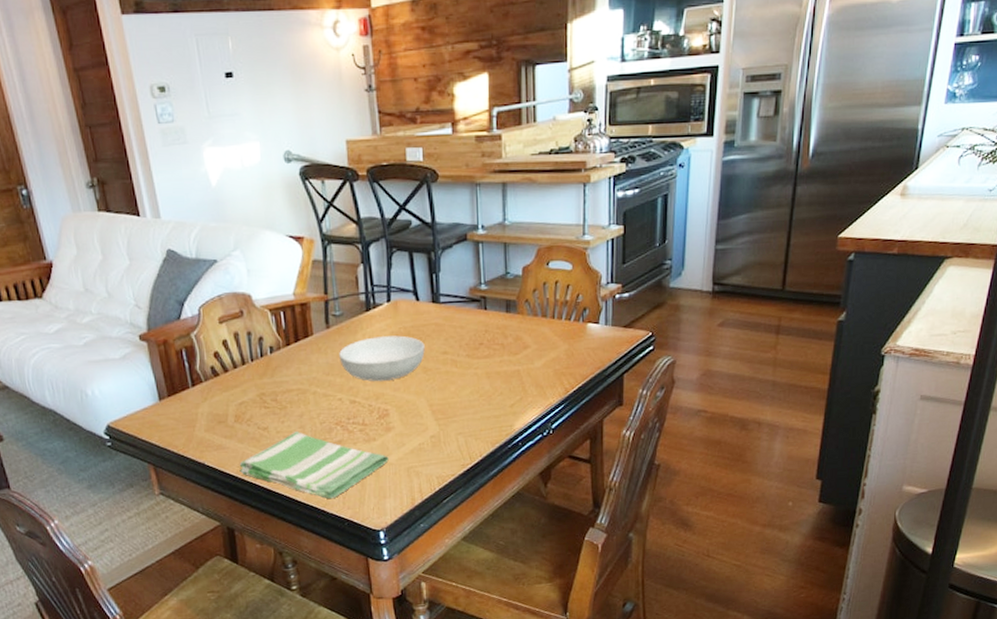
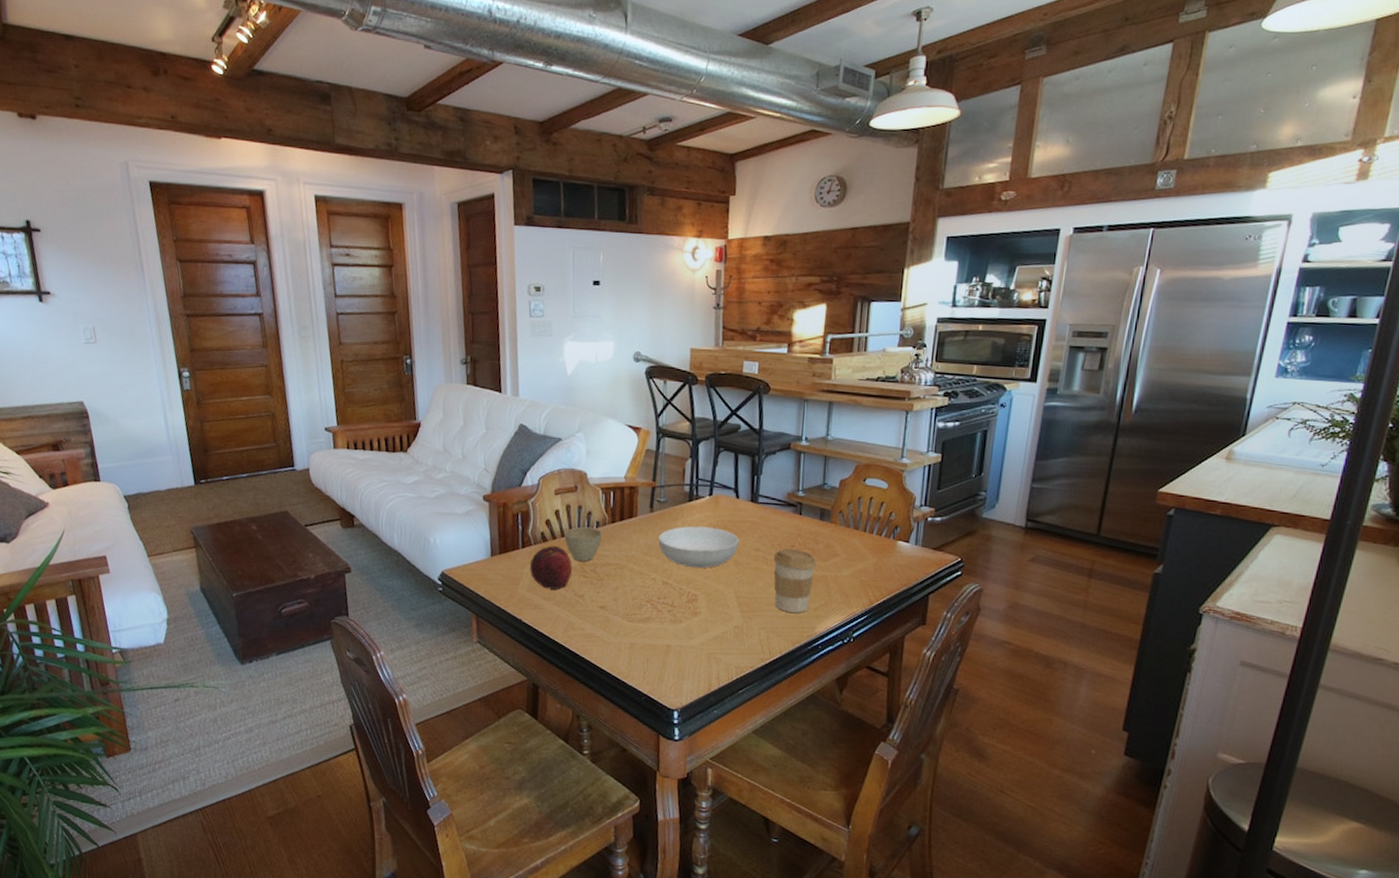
fruit: none [204,379,251,427] -> present [530,546,572,590]
cup: none [235,353,278,392] -> present [563,526,602,562]
dish towel: present [239,431,389,499] -> none [552,603,692,672]
coffee cup: none [462,346,509,413] -> present [773,548,818,613]

